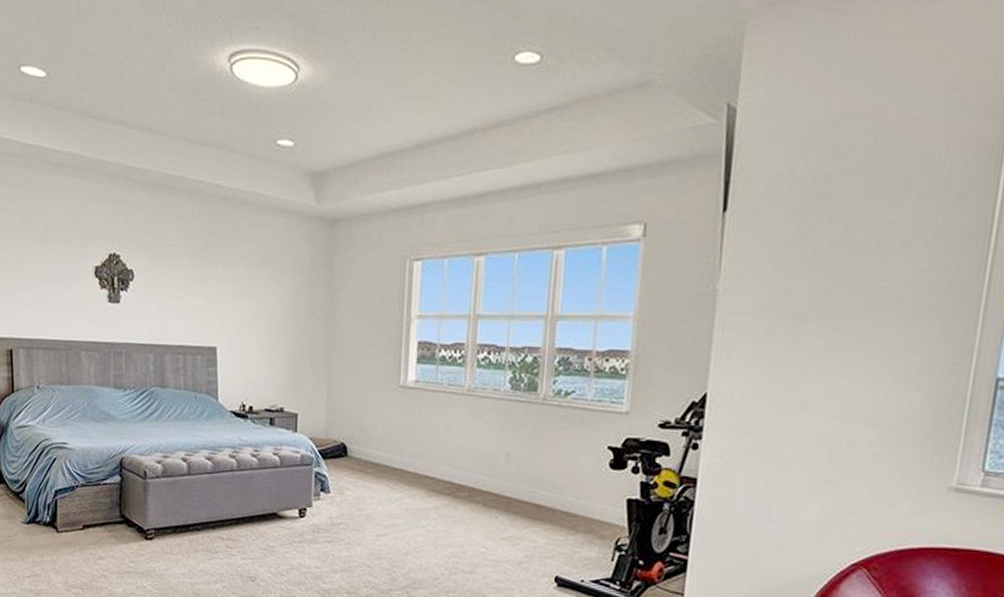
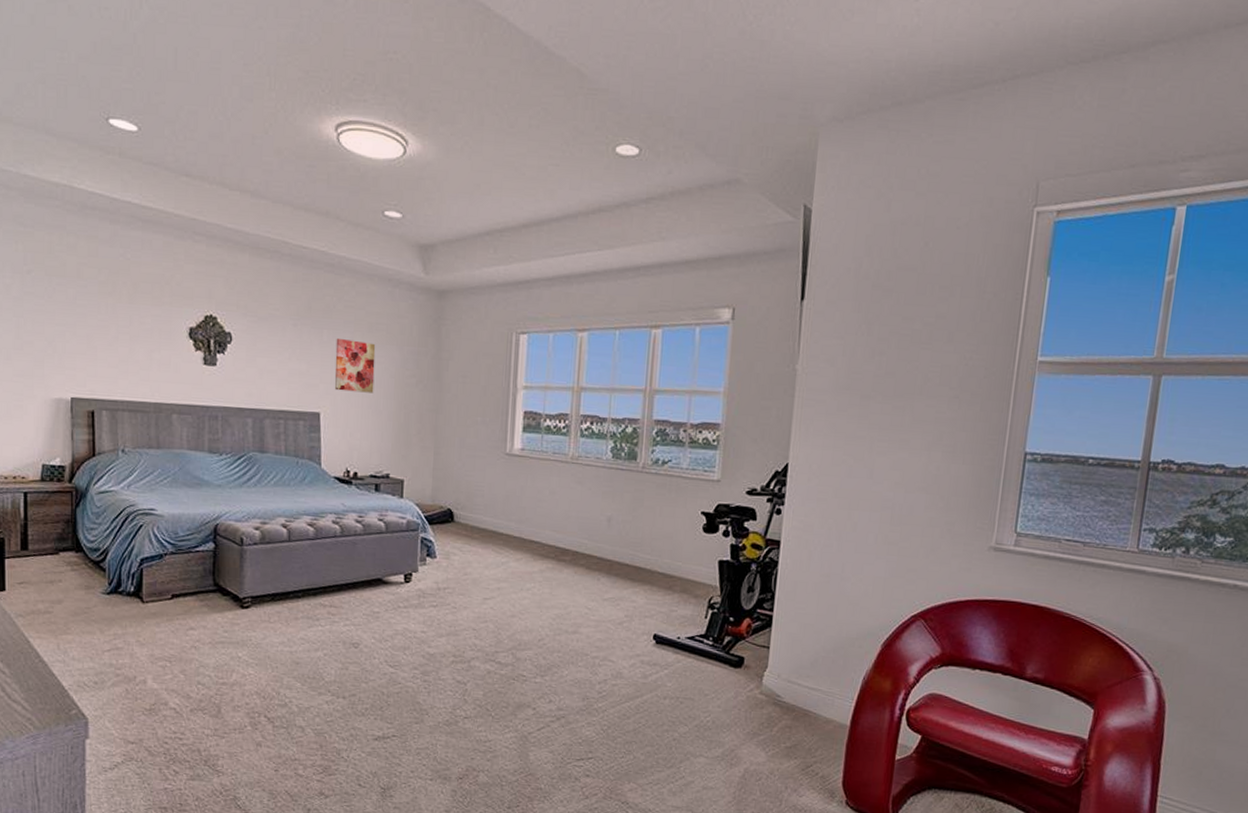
wall art: none [230,271,270,326] -> present [334,337,376,393]

